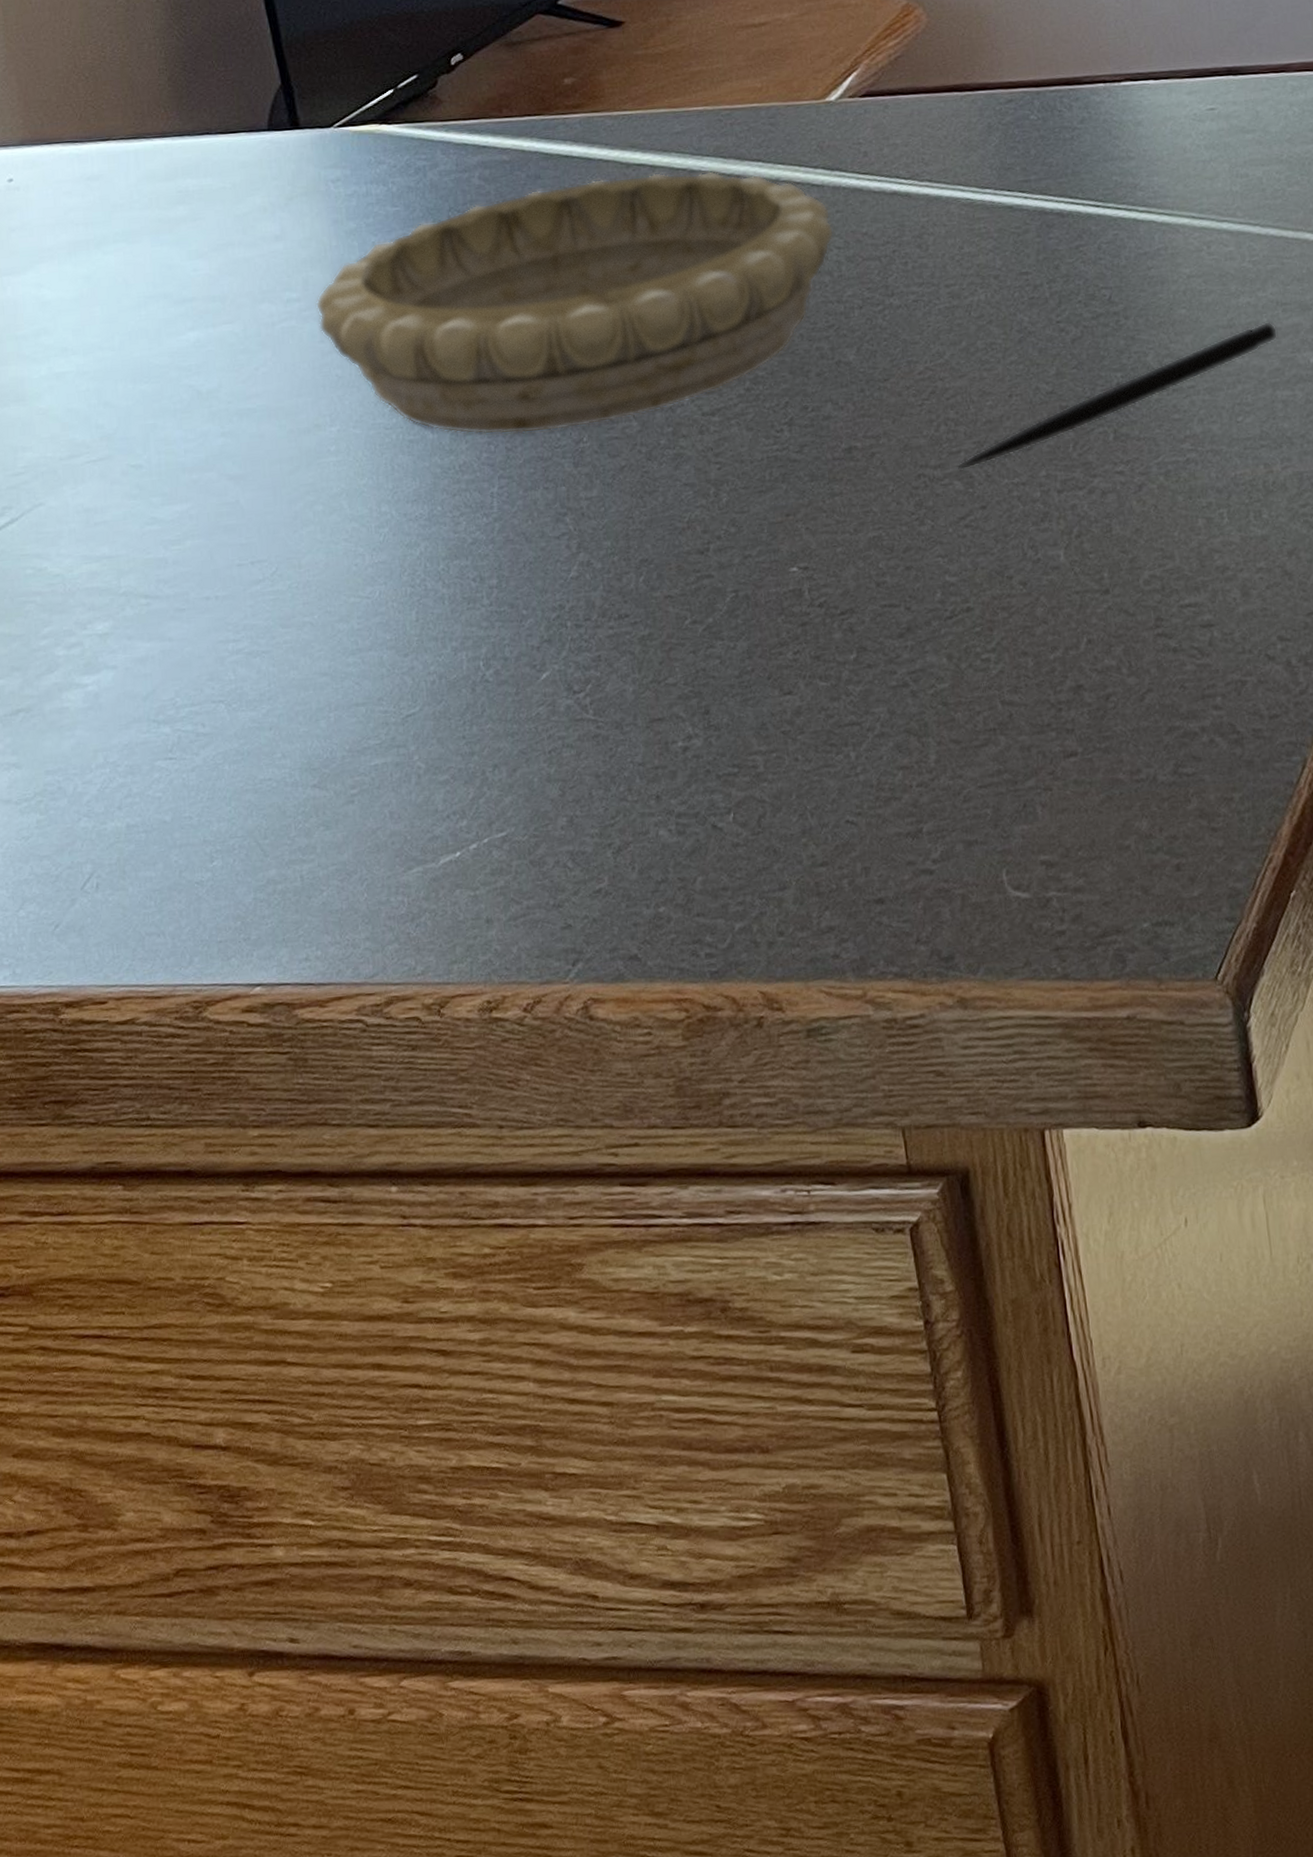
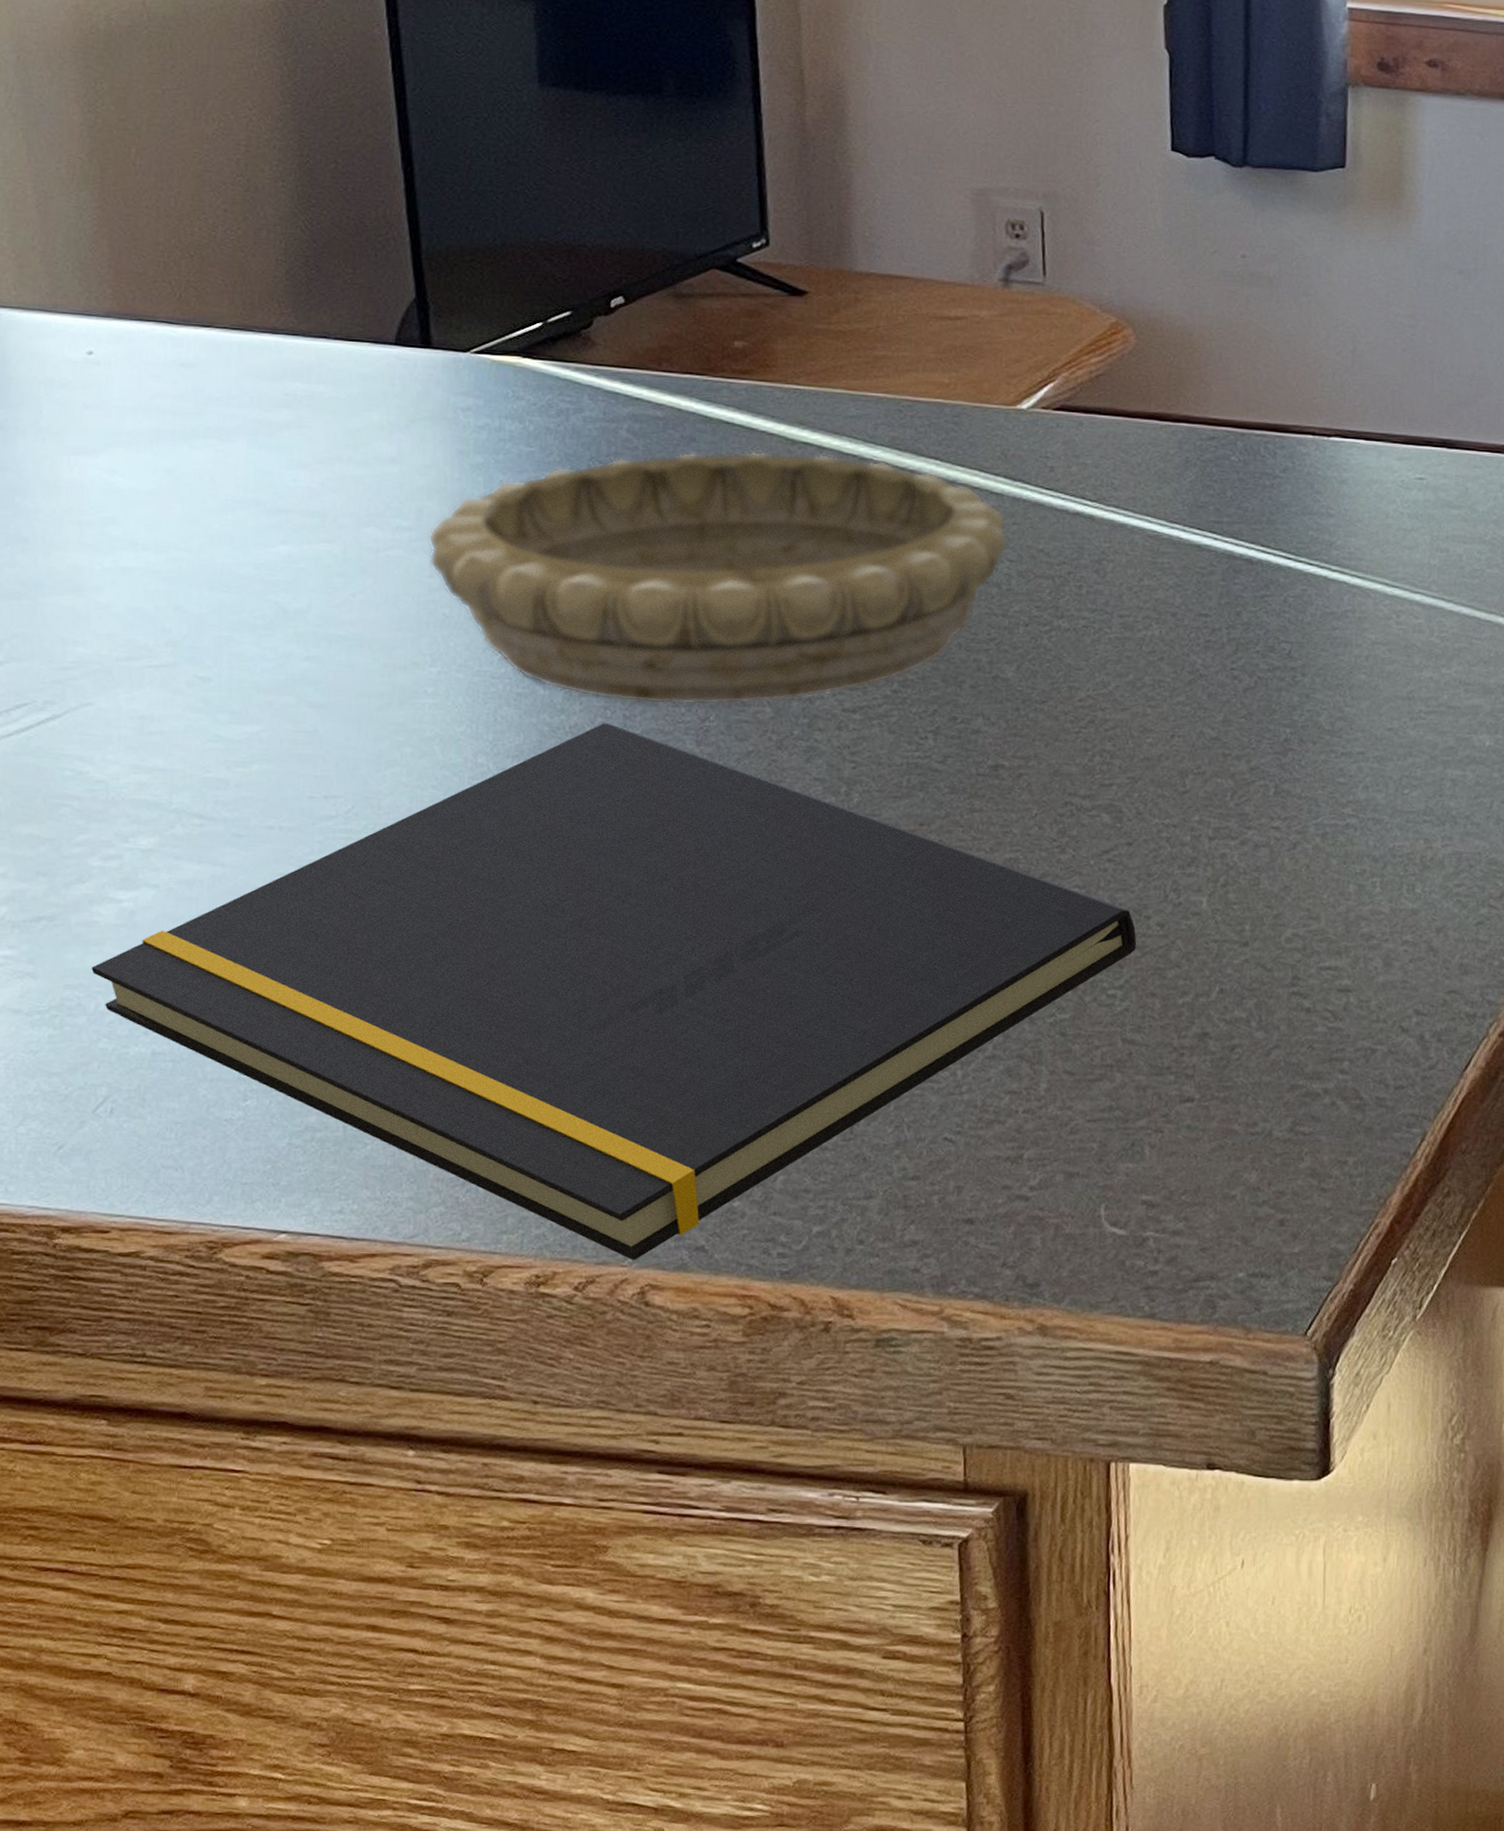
notepad: none [66,457,1003,976] -> present [91,723,1137,1260]
pen: present [957,322,1278,470] -> none [1107,699,1457,804]

